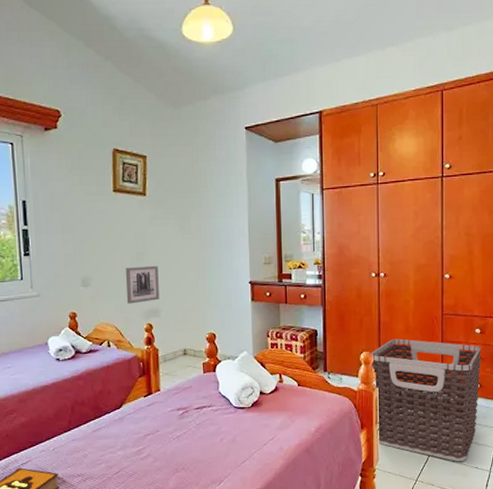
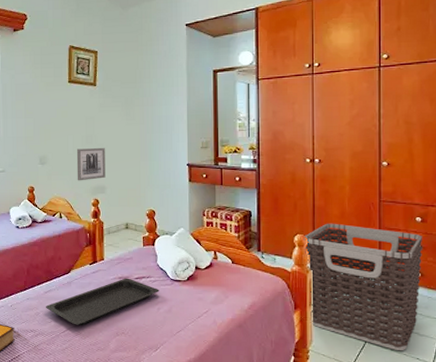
serving tray: none [95,408,222,465] -> present [46,278,160,325]

